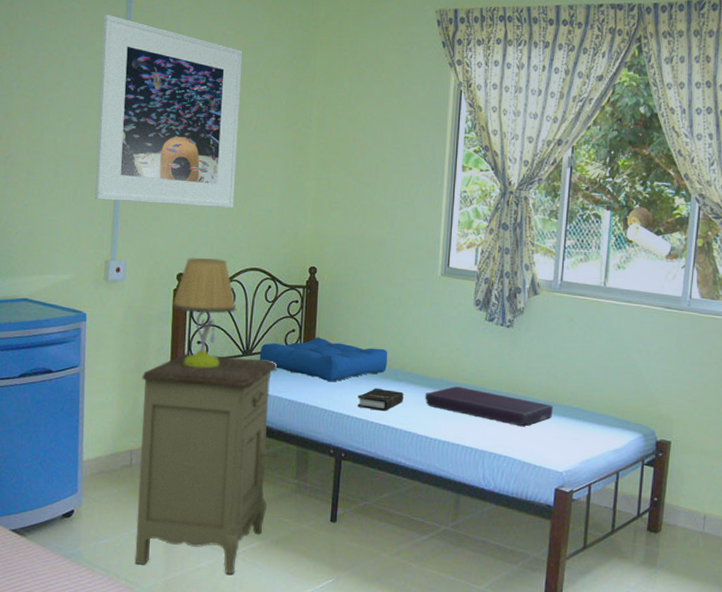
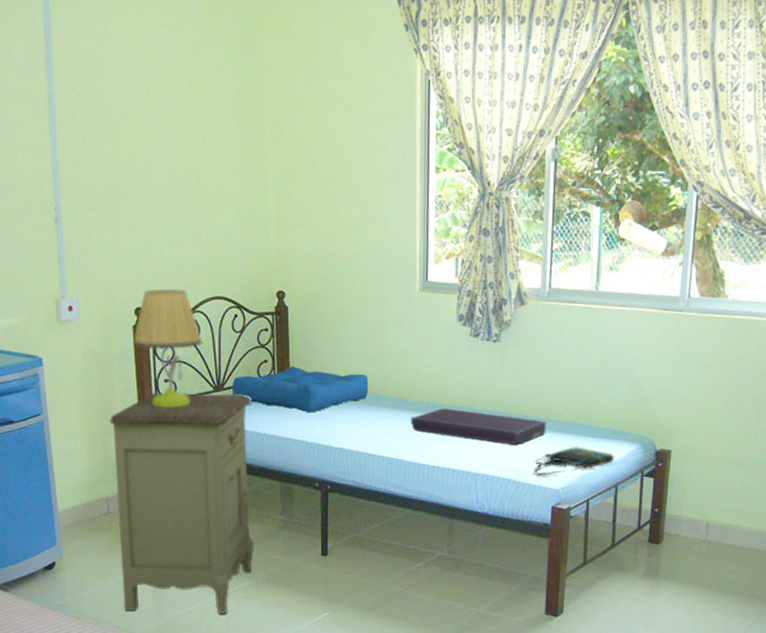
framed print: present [95,14,243,209] -> none [19,16,189,233]
hardback book: present [357,388,403,411] -> none [340,415,388,439]
tote bag: none [540,432,616,458] -> present [535,447,614,475]

